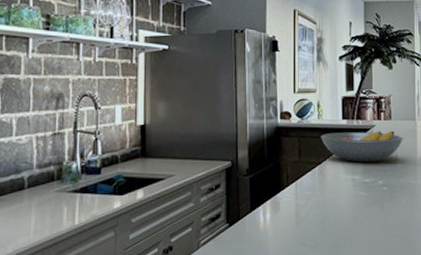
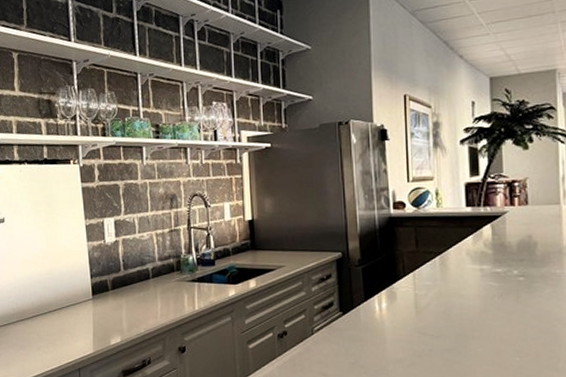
fruit bowl: present [320,131,403,162] -> none [440,217,544,252]

